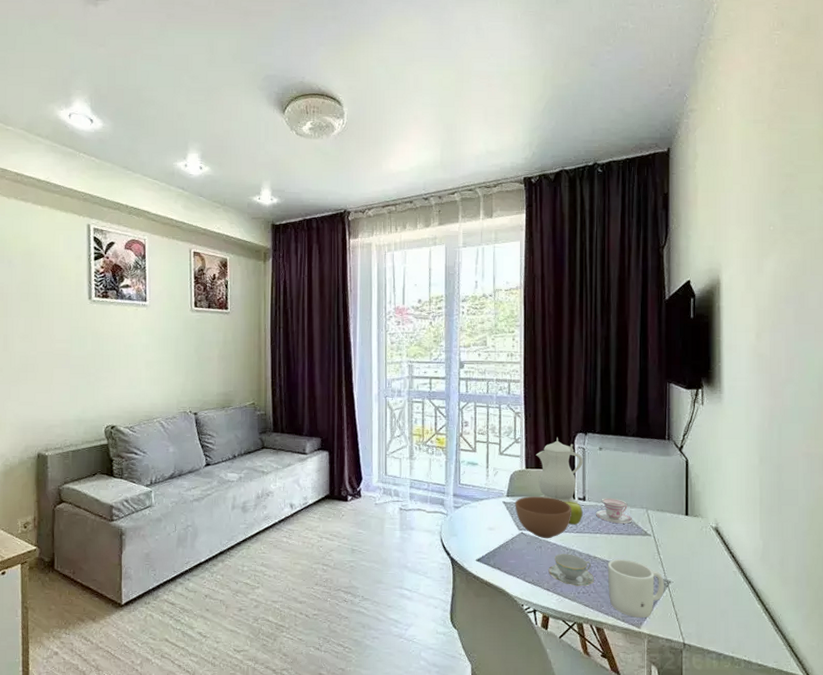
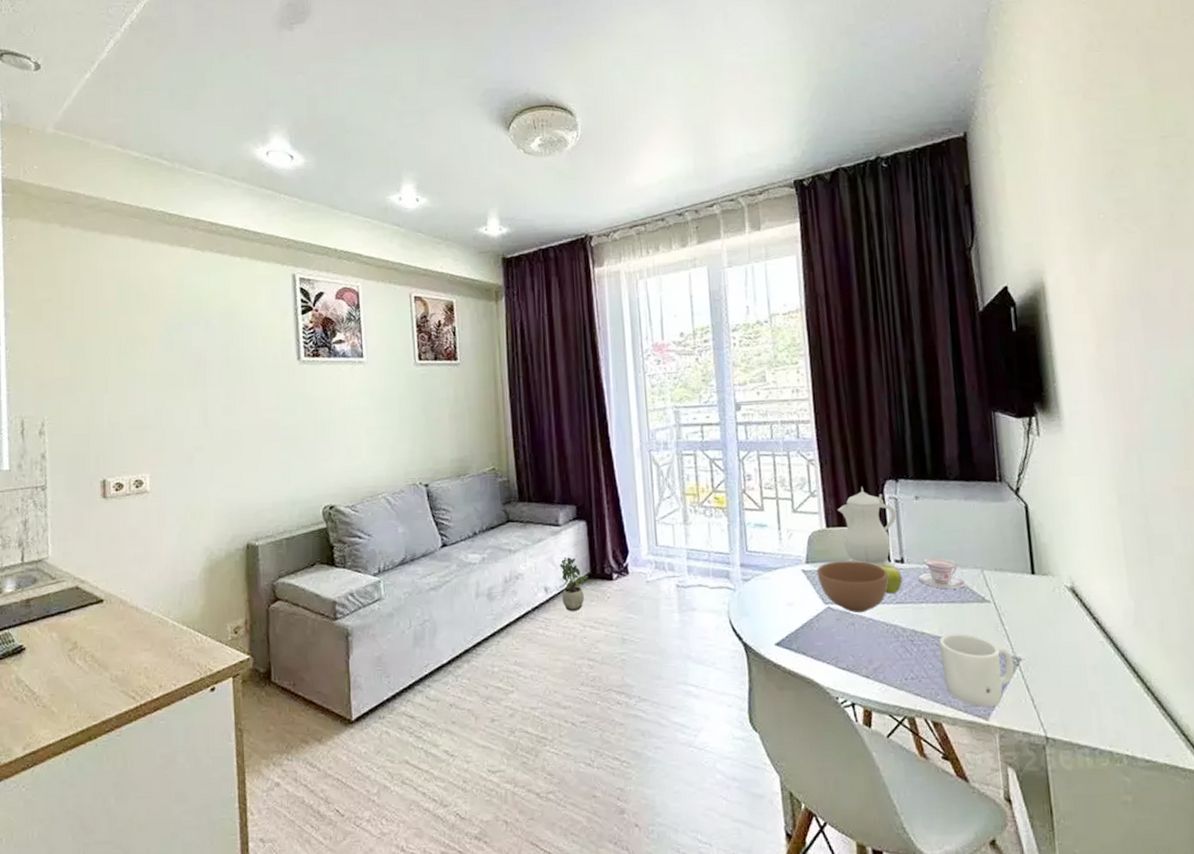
potted plant: none [304,480,328,524] -> present [559,556,589,611]
teacup: present [548,554,595,586] -> none [865,630,925,671]

